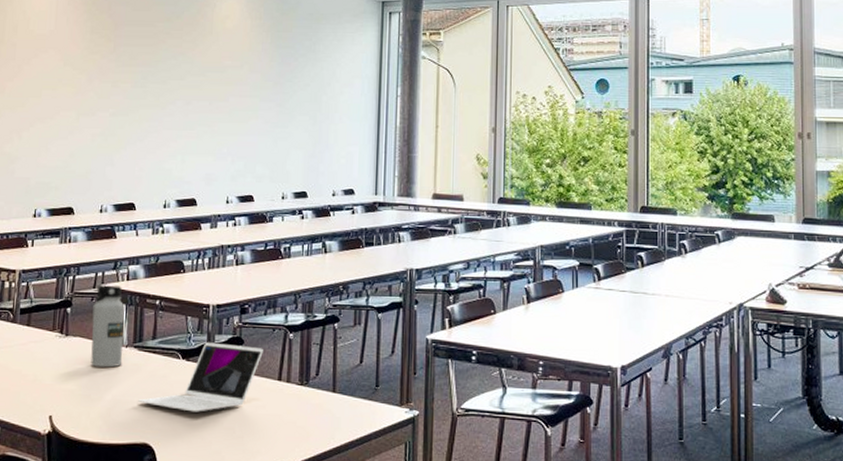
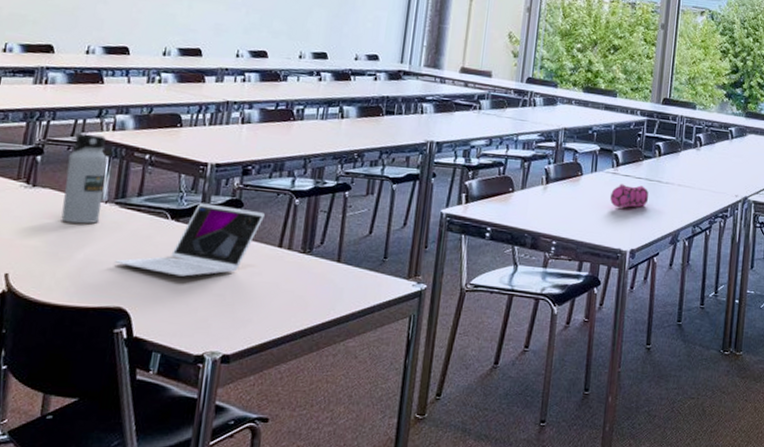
pencil case: none [595,298,636,324] -> present [610,183,649,209]

